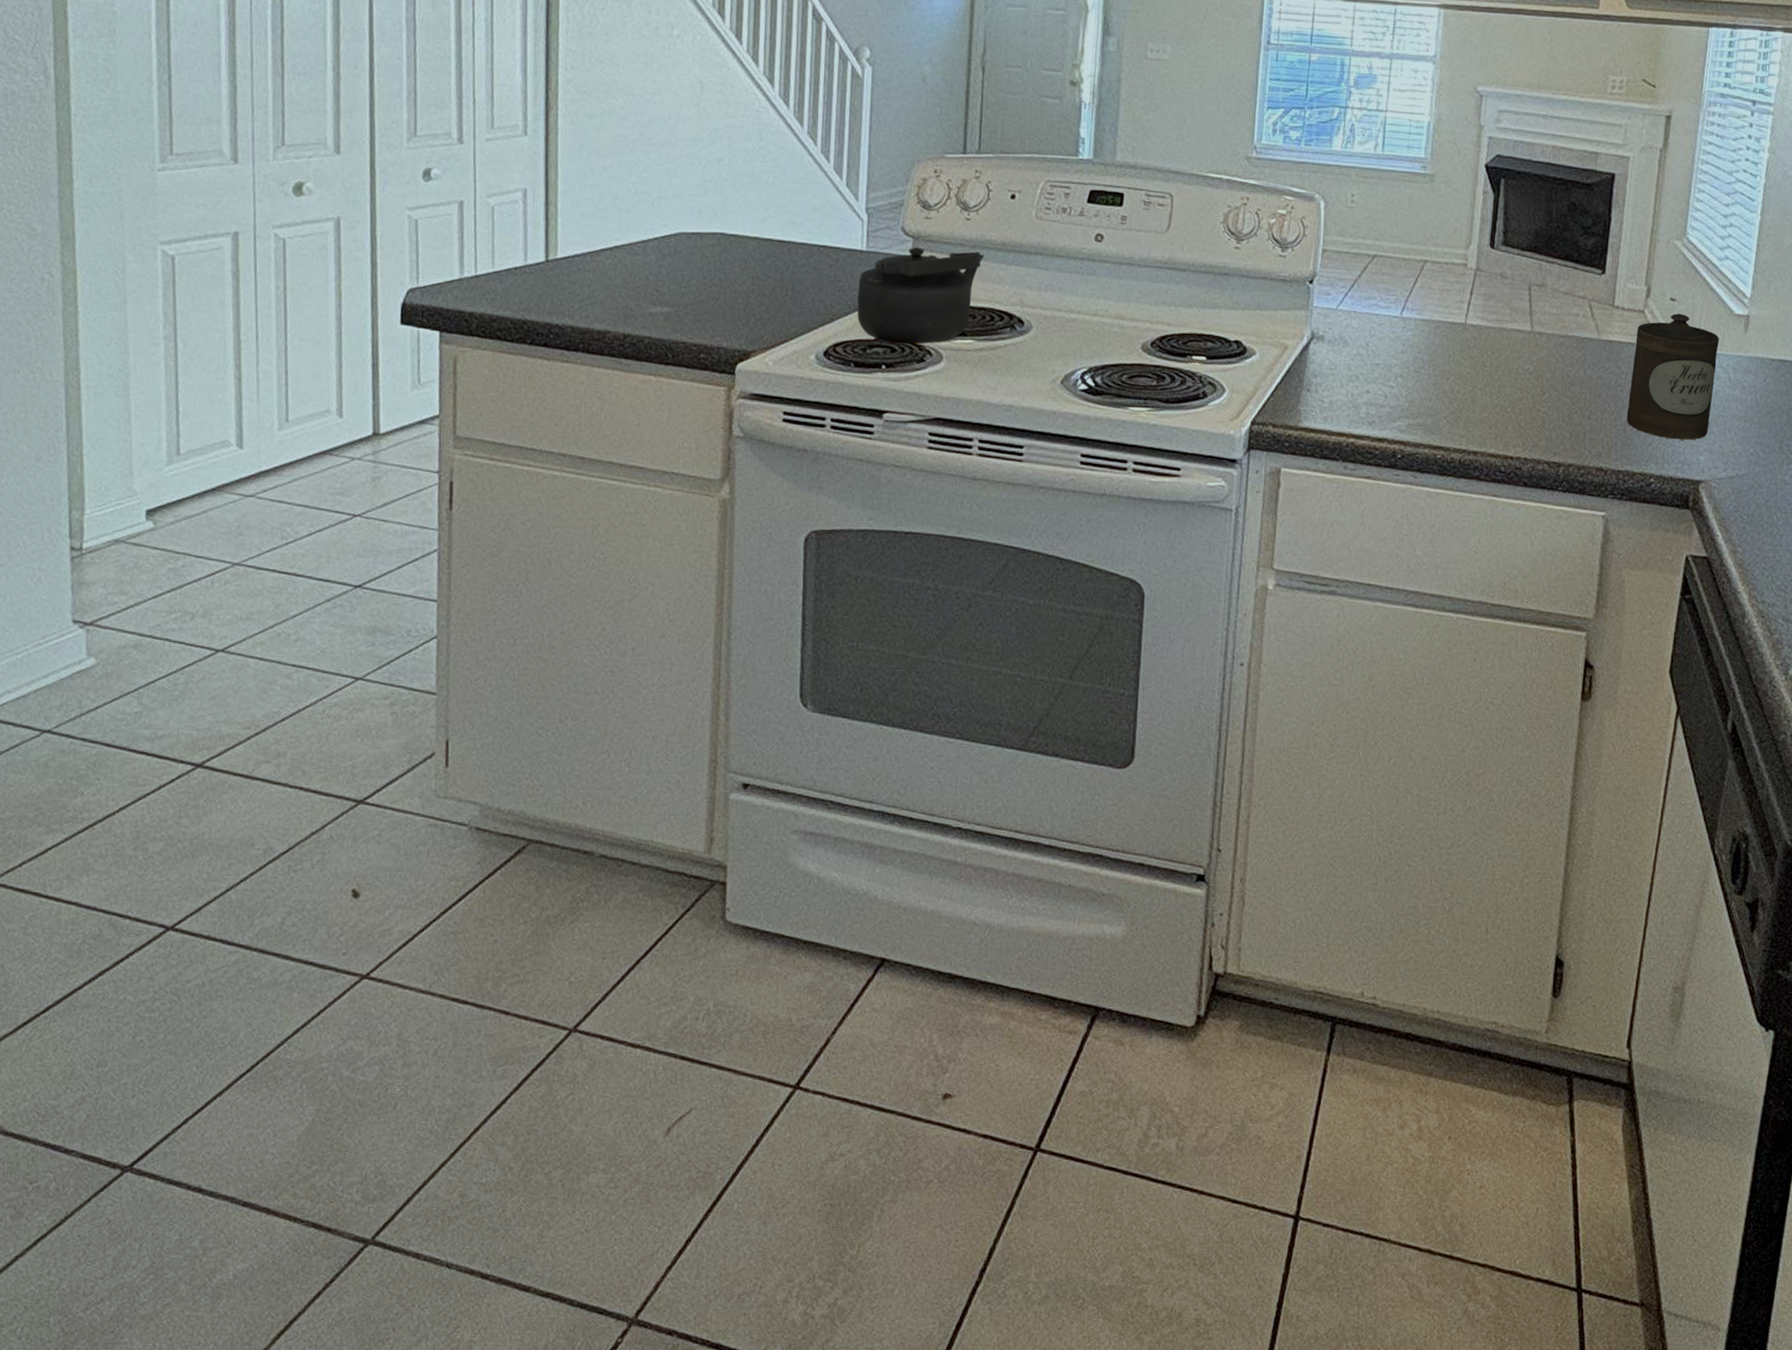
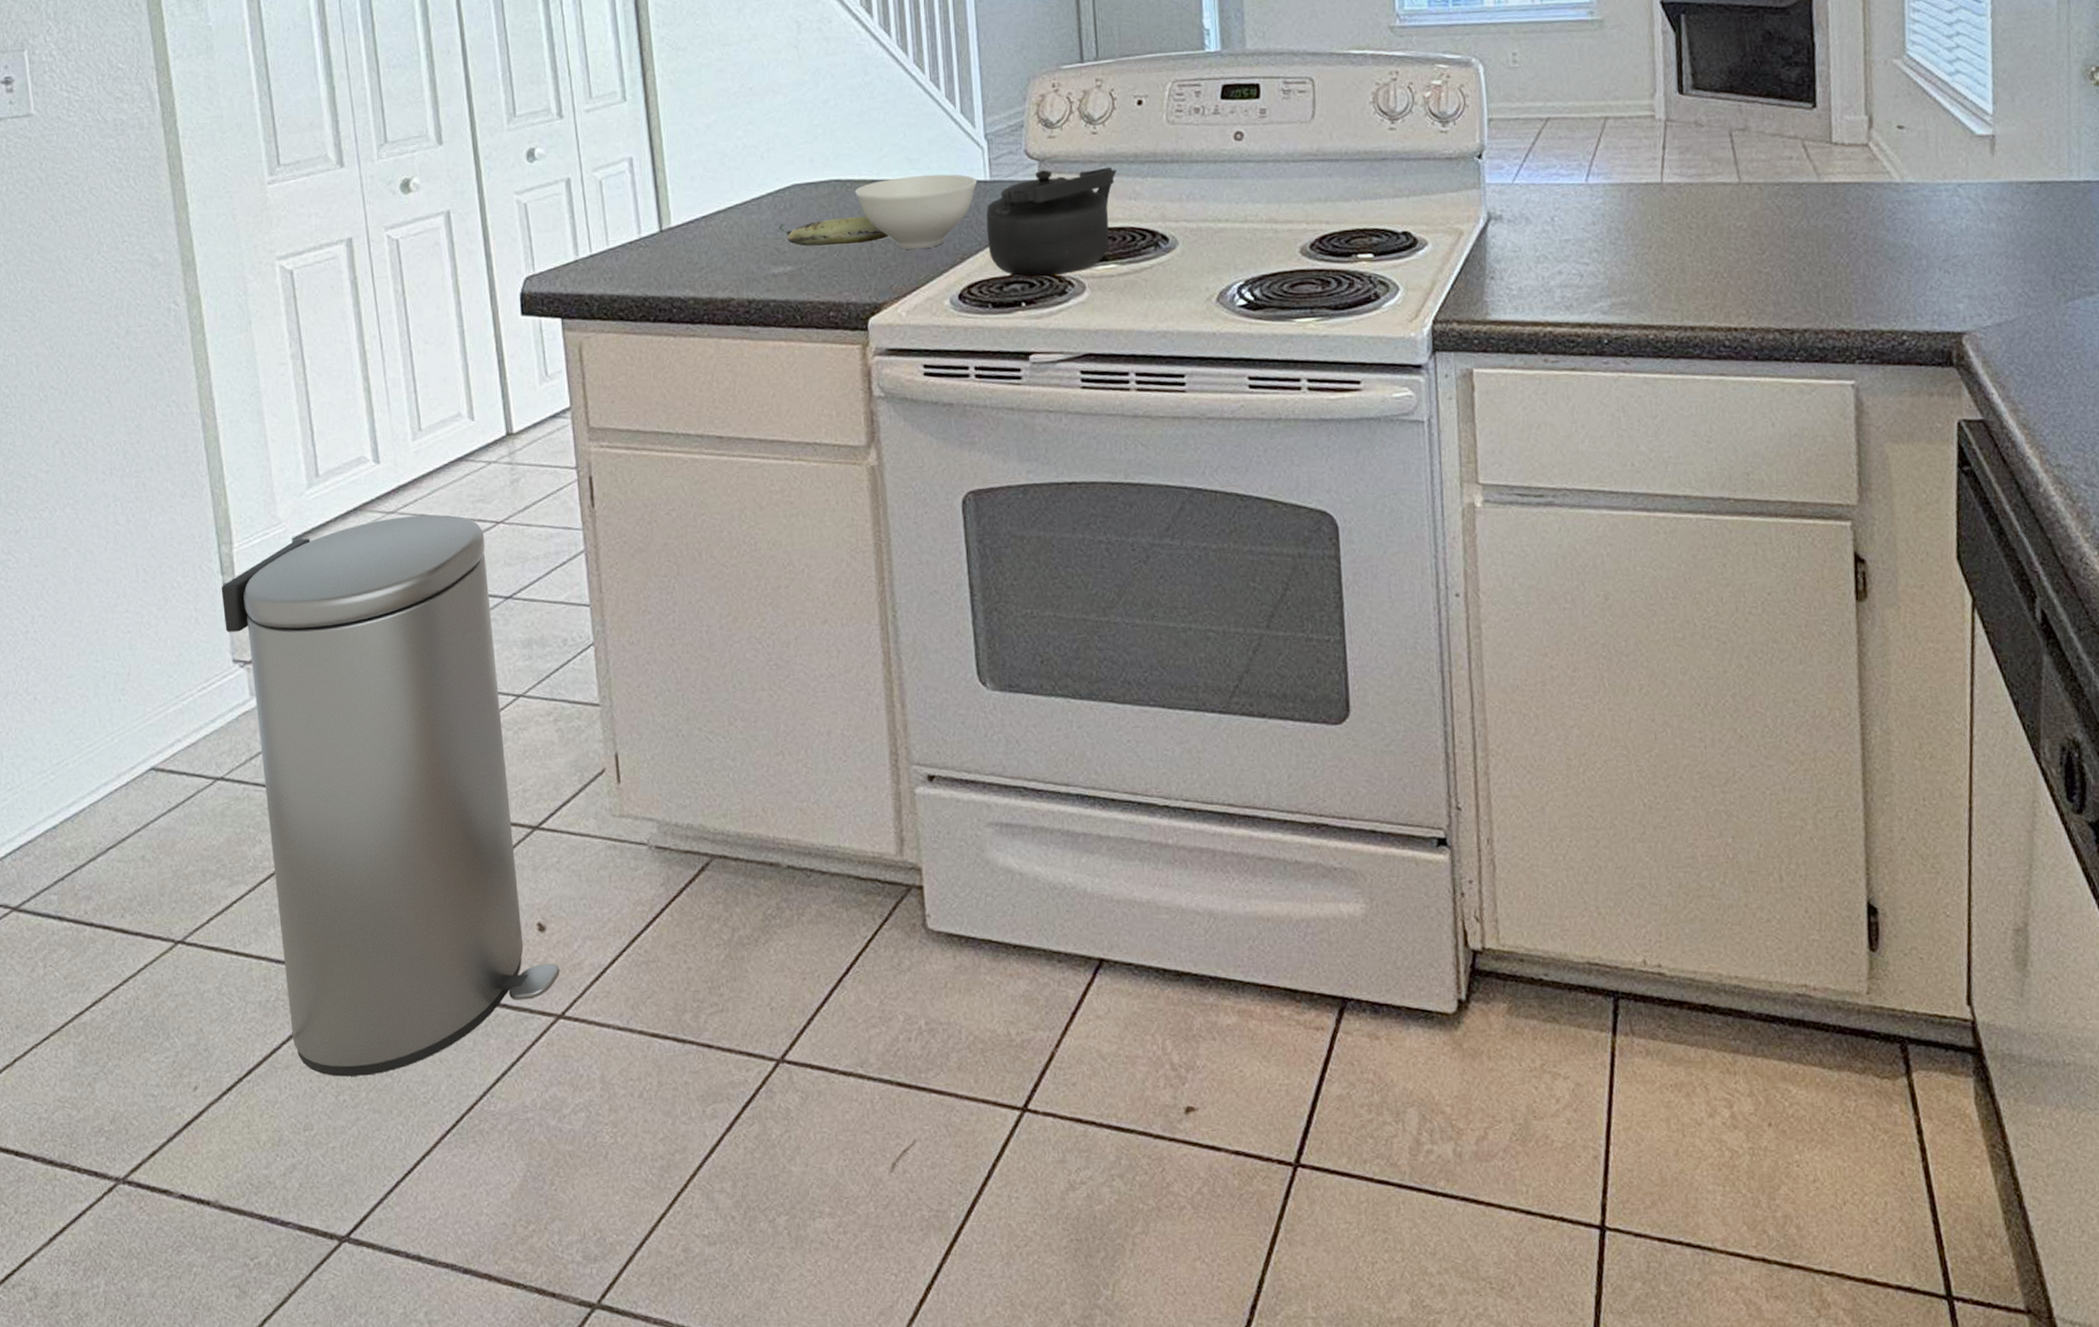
pedal bin: none [67,501,369,1019] -> present [221,515,560,1077]
fruit: none [662,267,764,294] -> present [779,216,888,246]
bowl: none [738,238,854,306] -> present [855,174,978,250]
canister: present [1626,313,1720,440] -> none [1862,142,1964,288]

